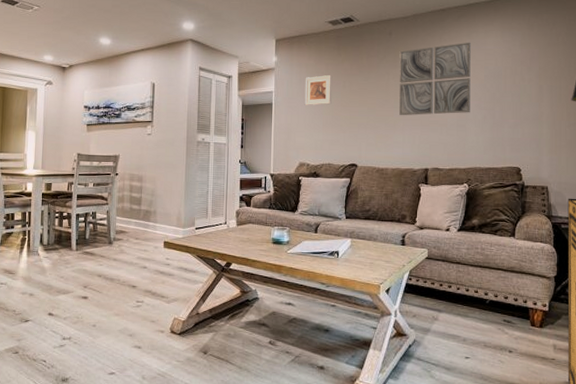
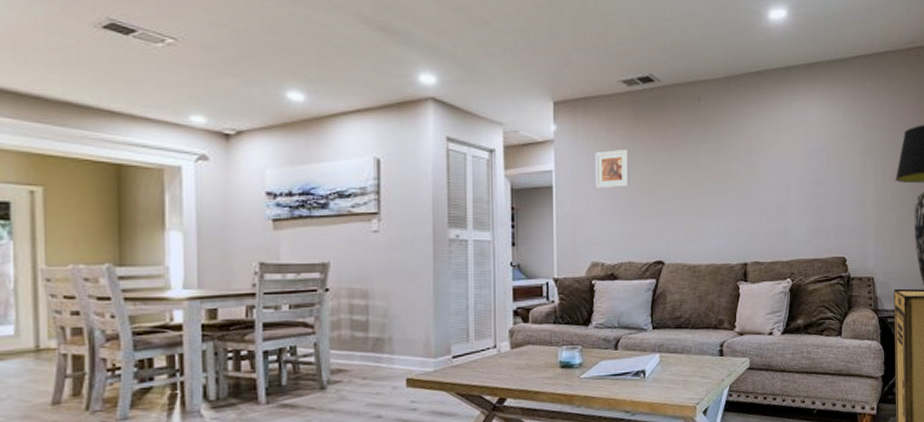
wall art: present [399,42,471,116] -> none [710,111,792,201]

